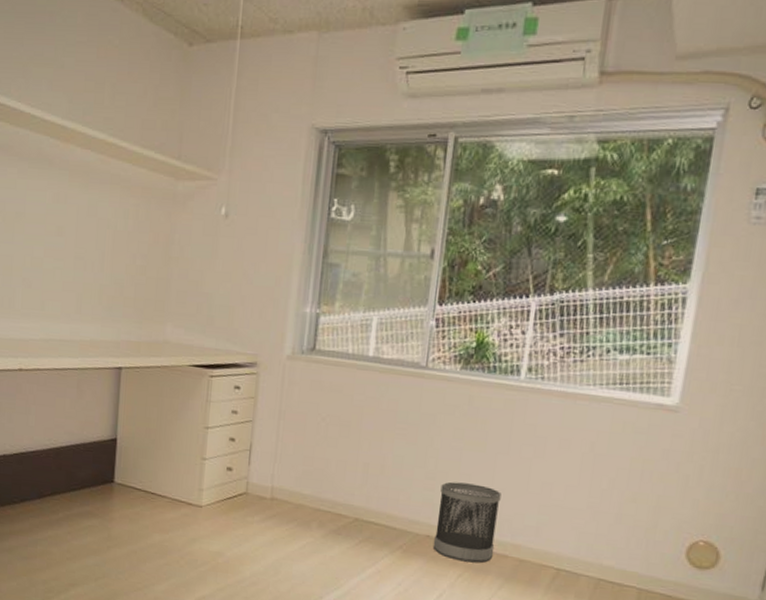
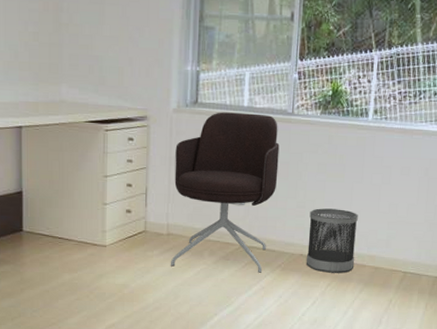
office chair: none [272,361,409,553] -> present [170,112,280,273]

